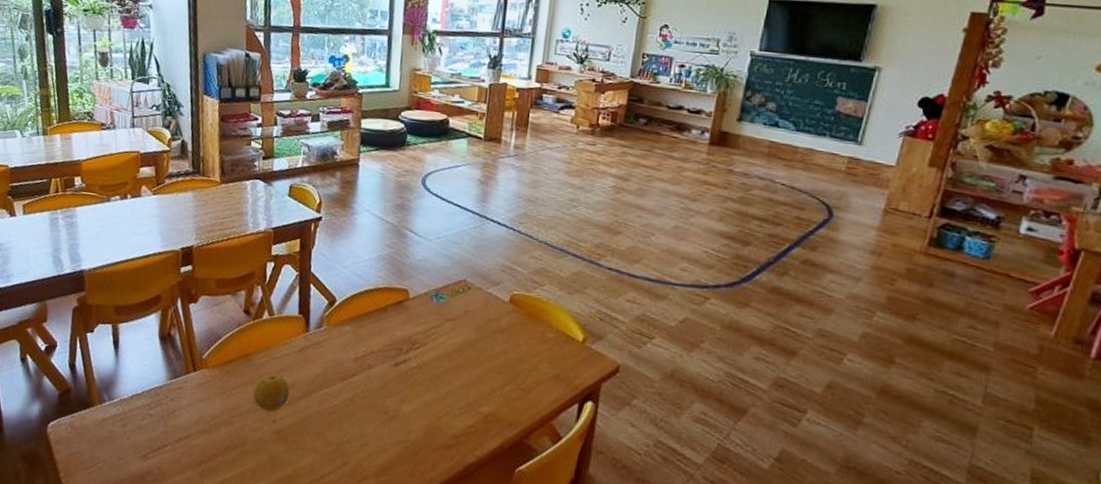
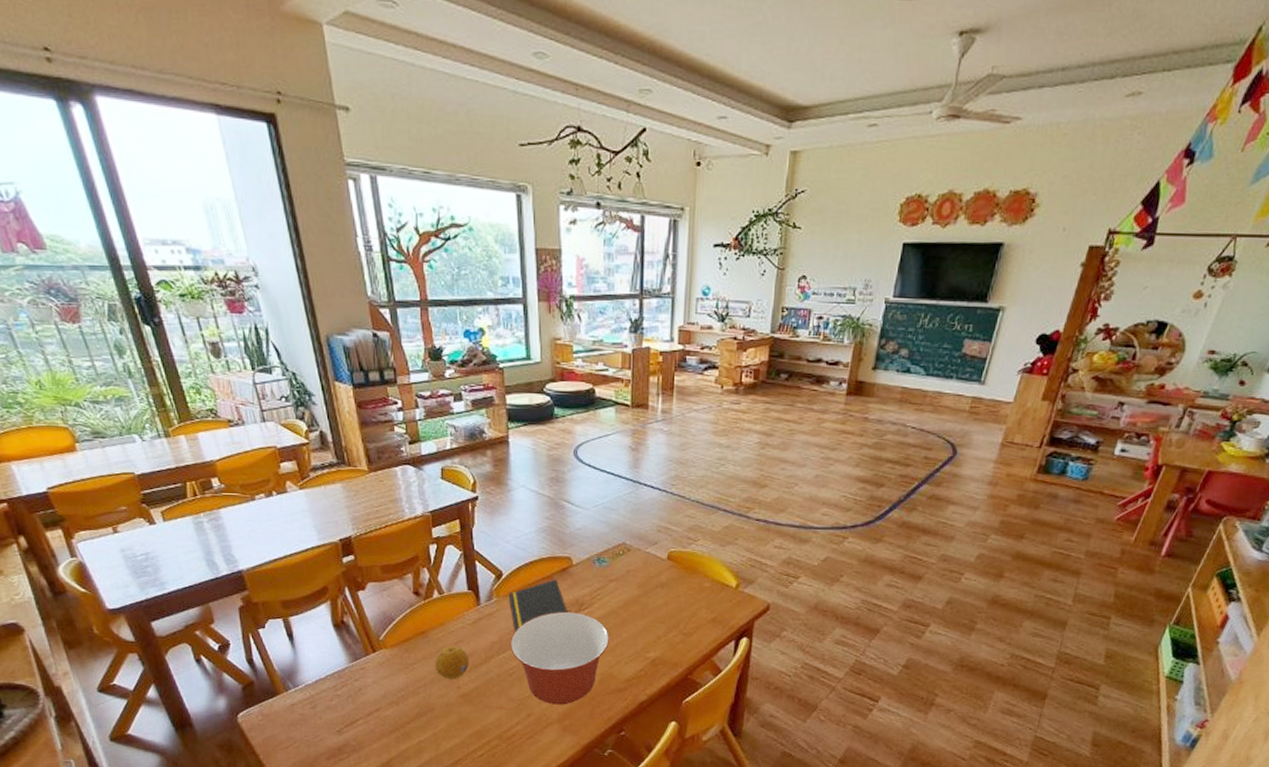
mixing bowl: none [334,348,441,457] -> present [510,612,609,705]
notepad: none [339,311,399,366] -> present [508,579,568,632]

